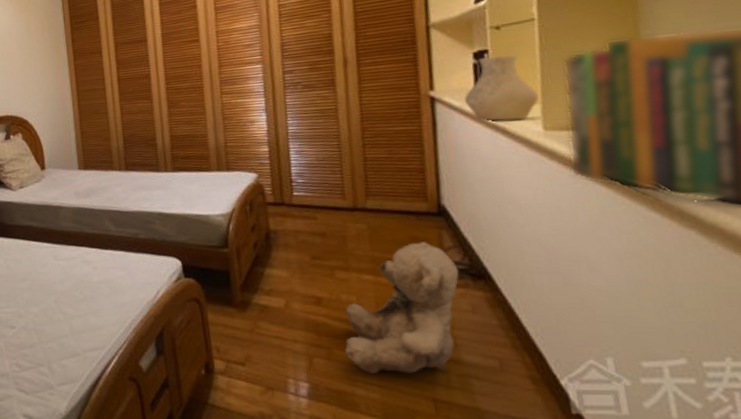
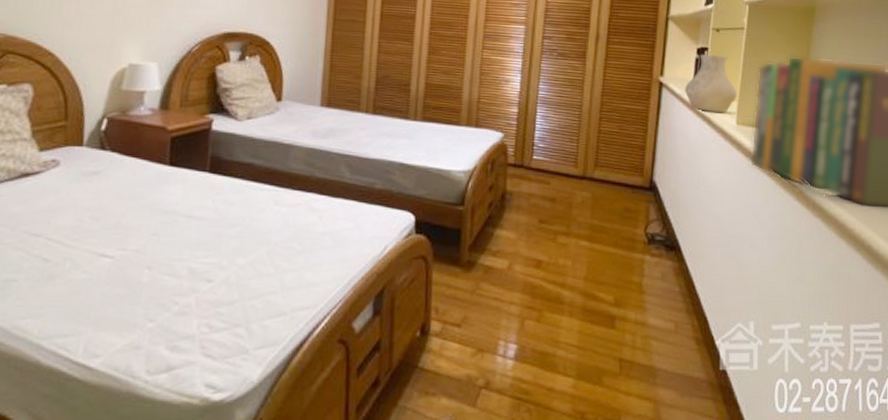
teddy bear: present [345,242,459,374] -> none [554,213,657,335]

